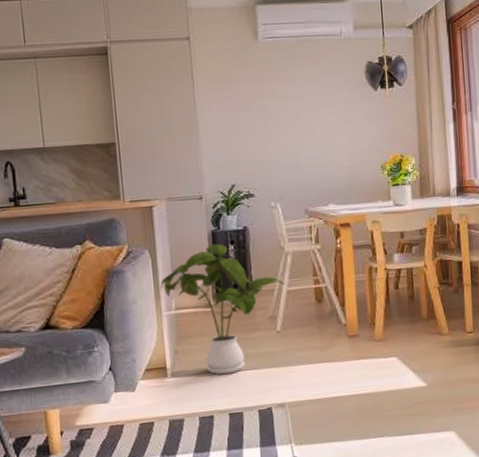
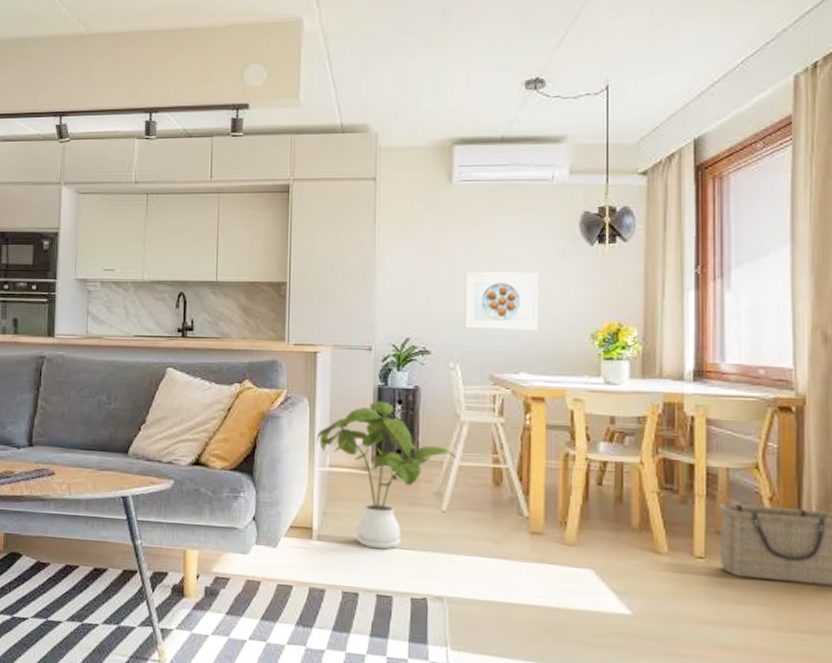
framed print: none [276,117,340,171] -> present [464,272,538,330]

